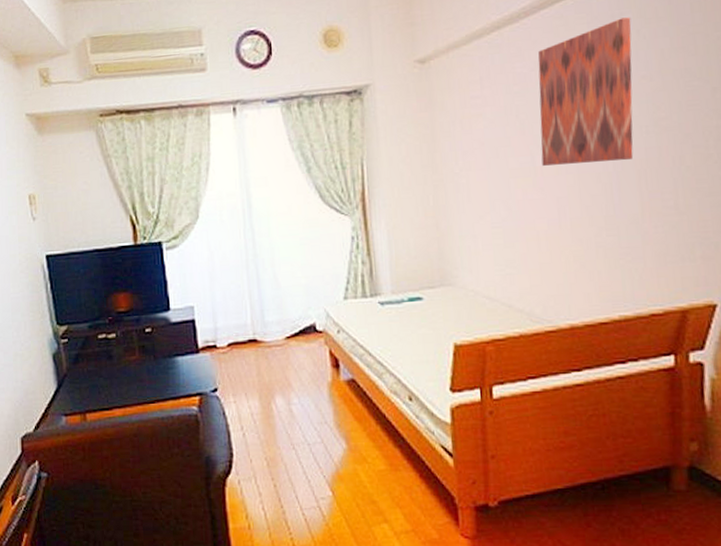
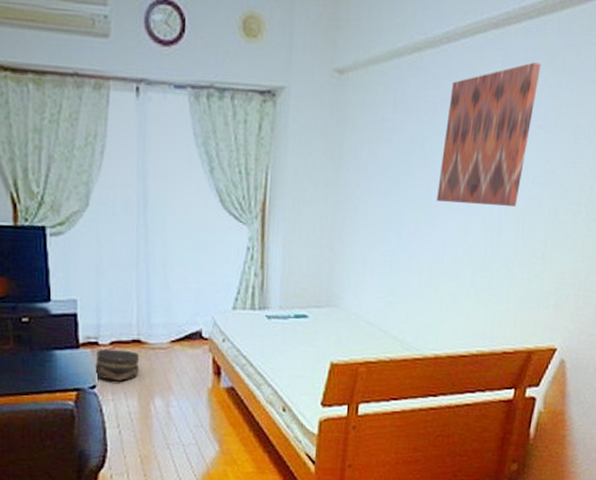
hat box: none [215,350,258,382] -> present [95,349,140,380]

